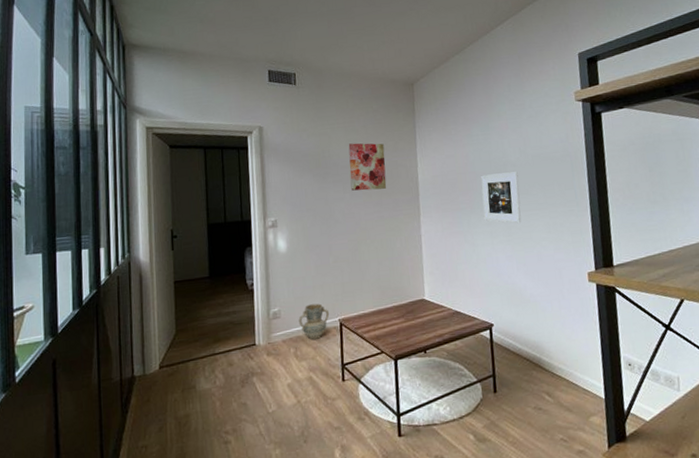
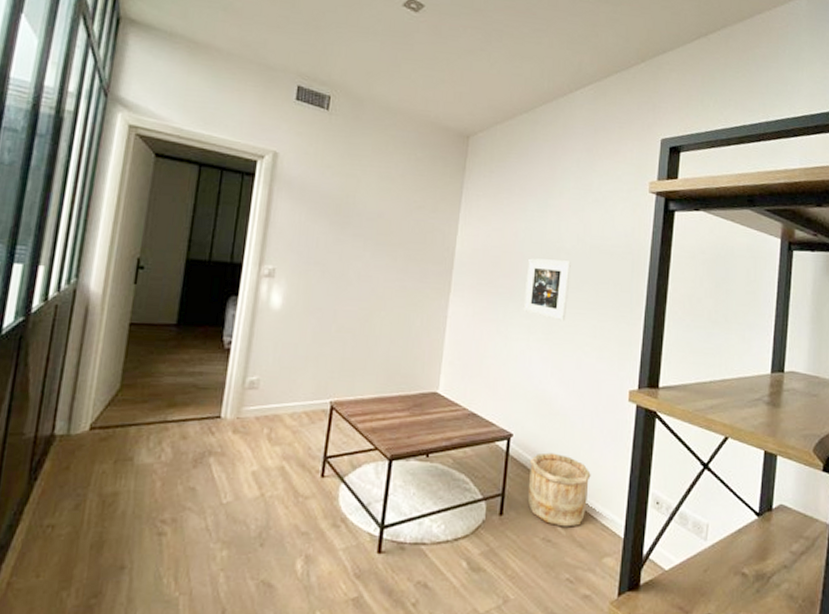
ceramic jug: present [298,303,330,340] -> none [279,378,320,422]
wall art: present [348,143,387,191] -> none [373,192,422,254]
wooden bucket: none [511,334,568,396] -> present [527,452,591,527]

